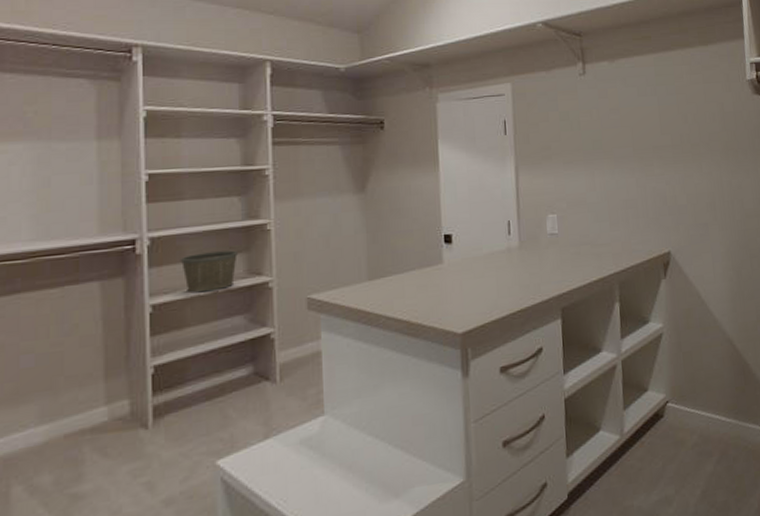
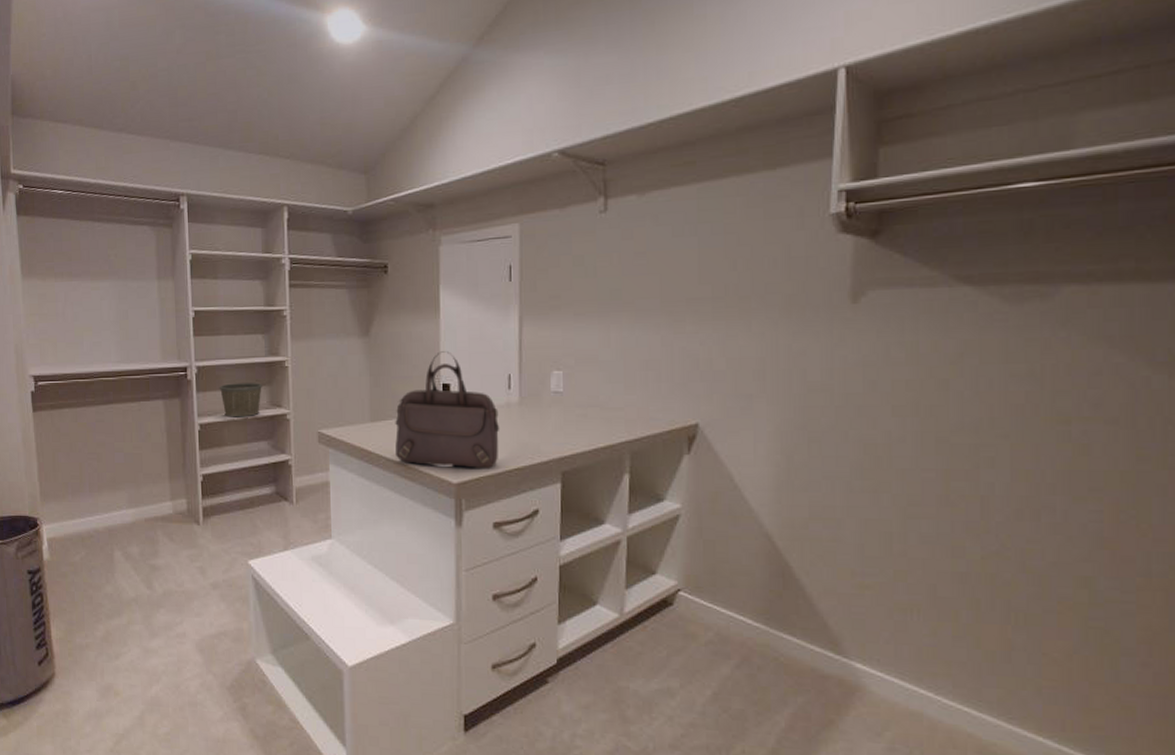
handbag: none [395,202,503,319] -> present [394,351,500,470]

